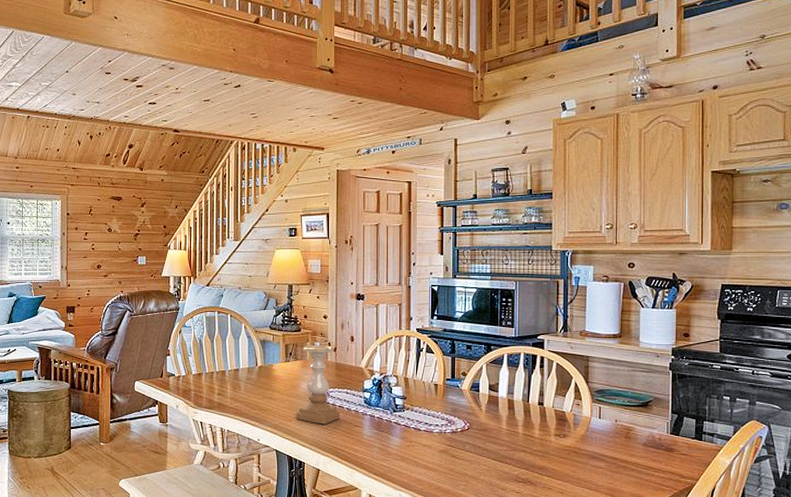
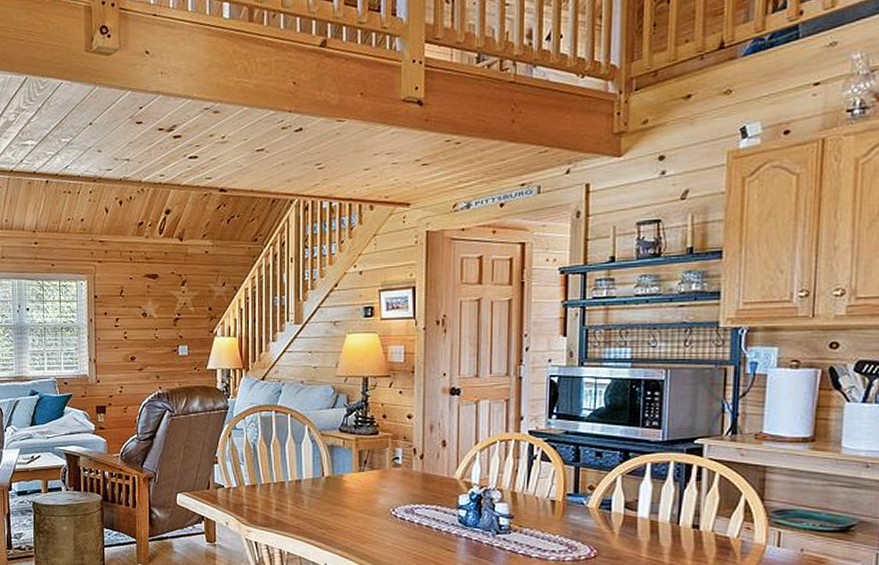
candle holder: present [295,345,340,425] -> none [371,451,427,548]

